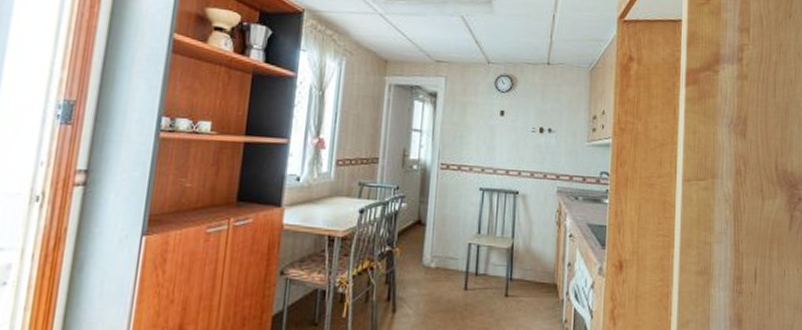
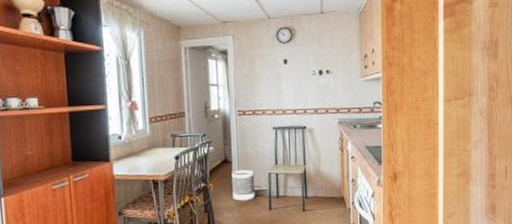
wastebasket: none [422,235,452,275] -> present [232,169,256,201]

